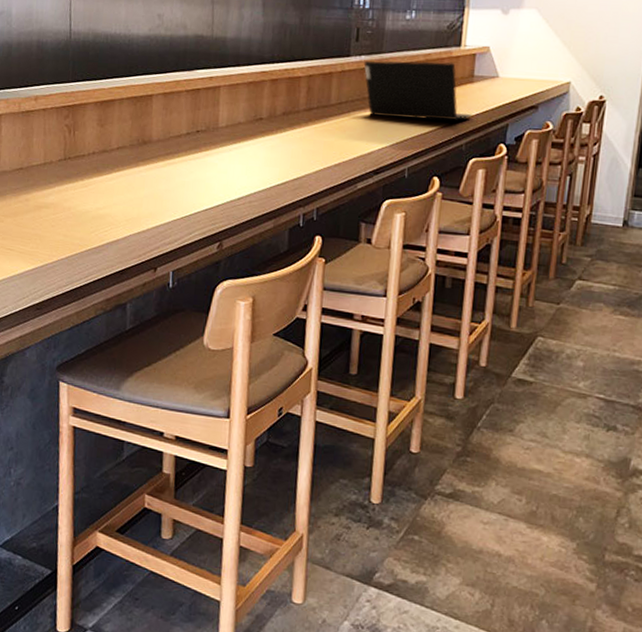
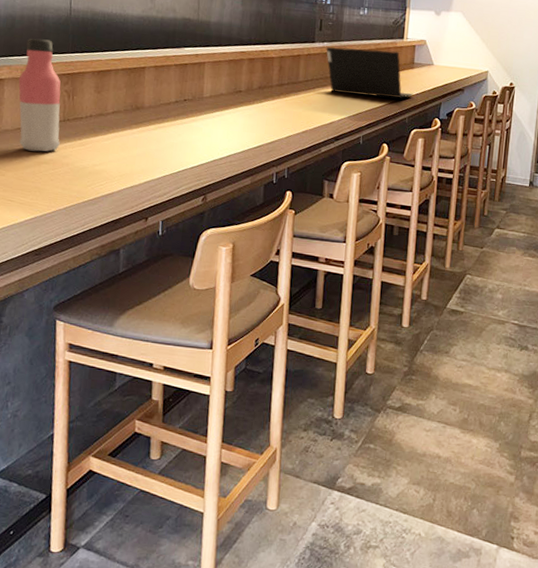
water bottle: none [16,67,61,195] -> present [18,38,61,152]

